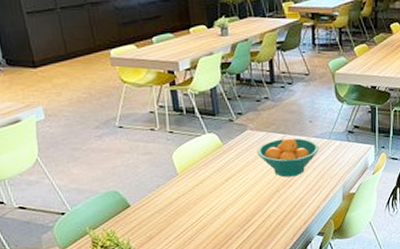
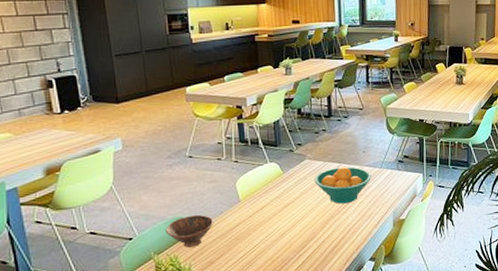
bowl: none [99,188,151,222] -> present [165,214,214,247]

